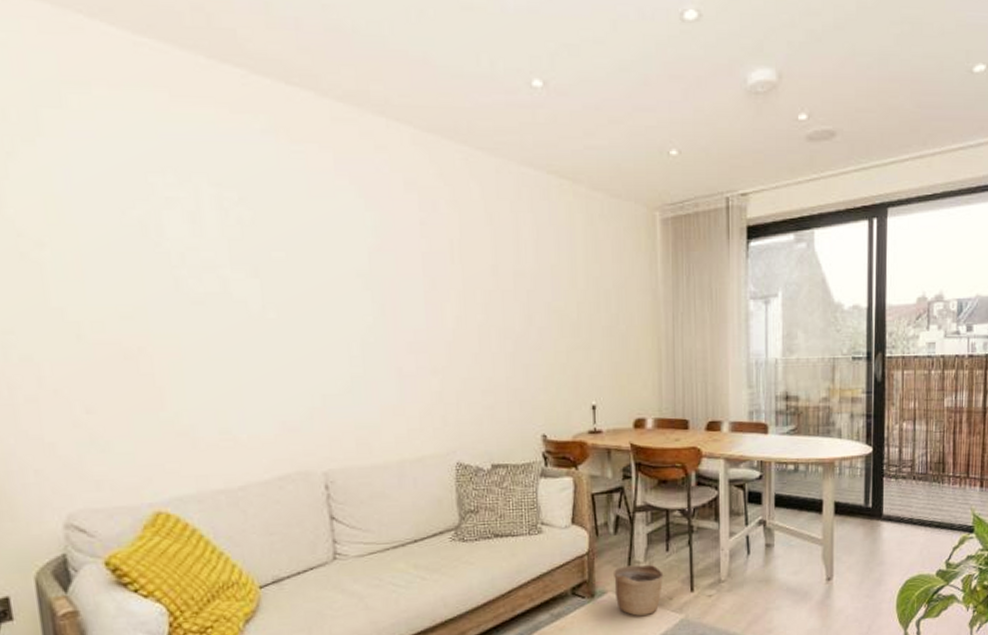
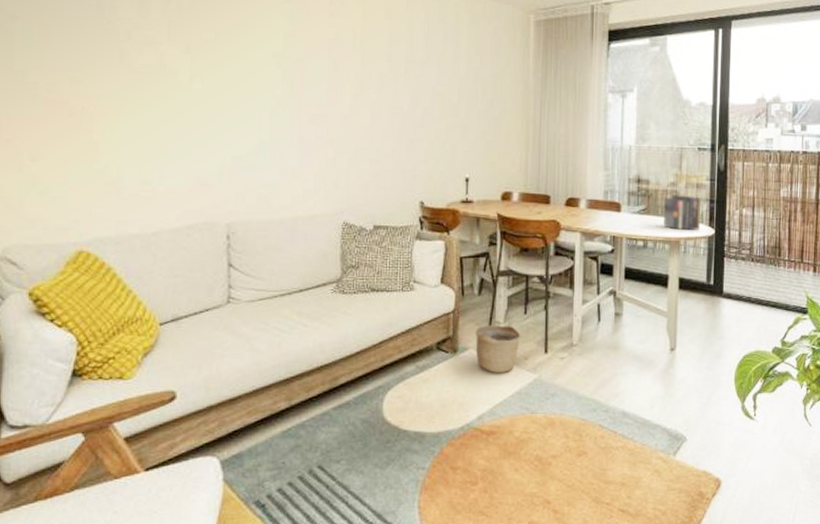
books: none [816,411,856,450] -> present [664,195,701,230]

